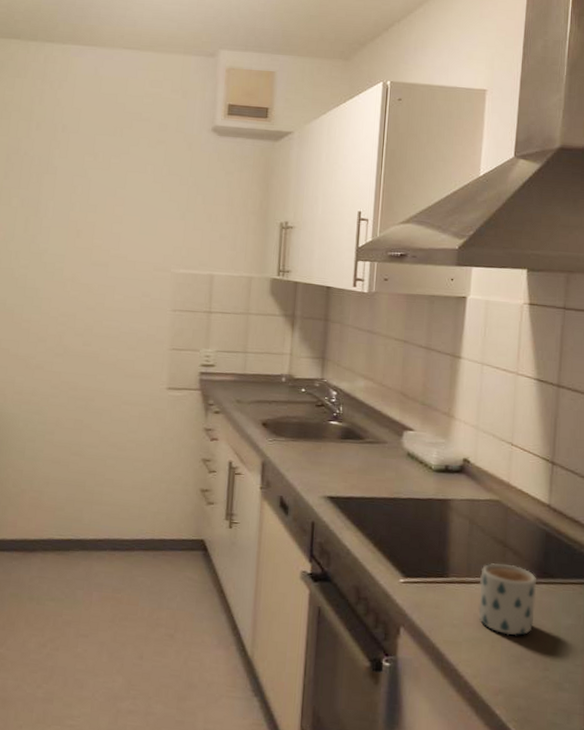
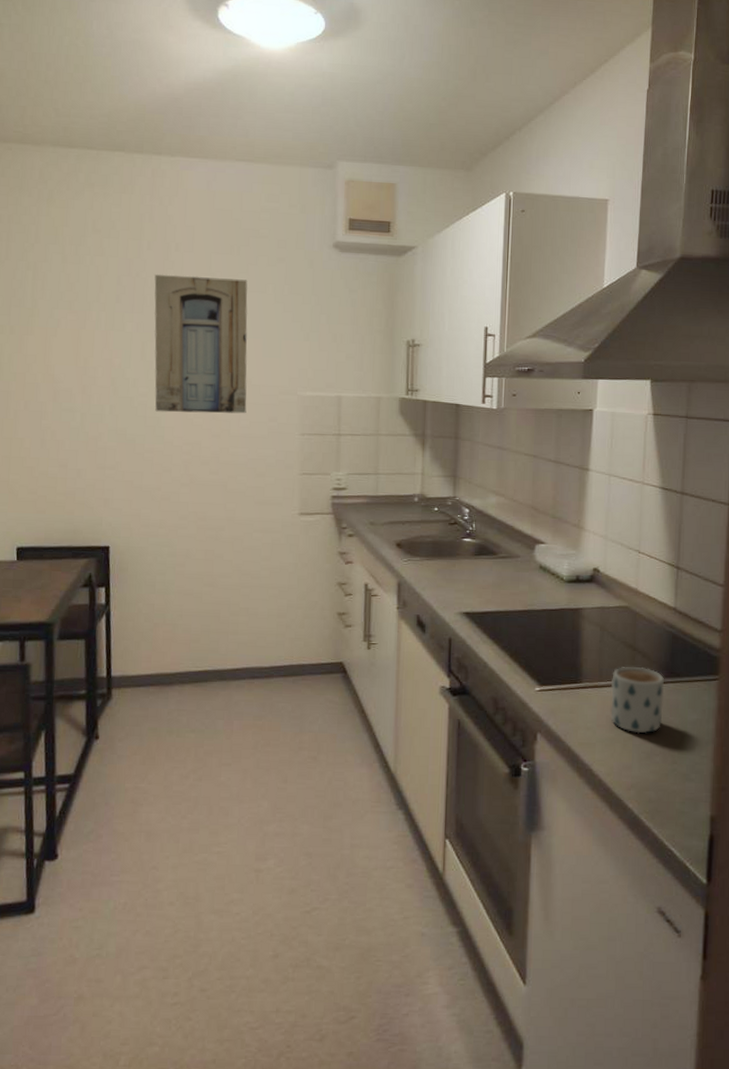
wall art: none [34,153,128,288] -> present [154,275,248,414]

